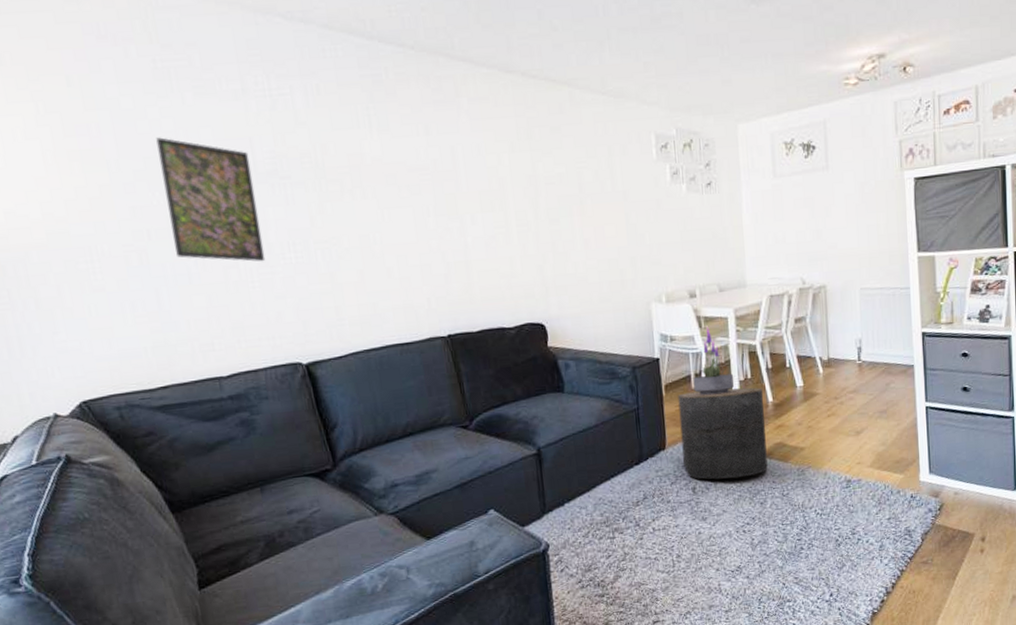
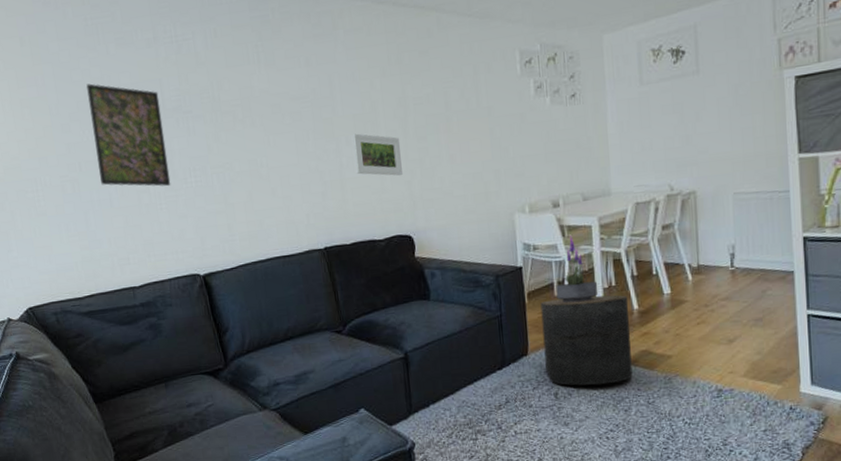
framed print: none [478,211,534,260] -> present [352,133,403,176]

